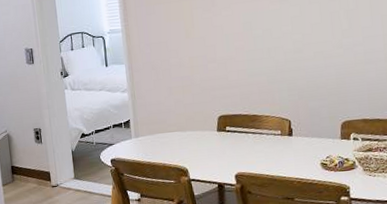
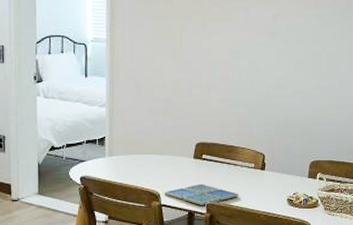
drink coaster: none [191,155,268,177] -> present [164,184,239,205]

